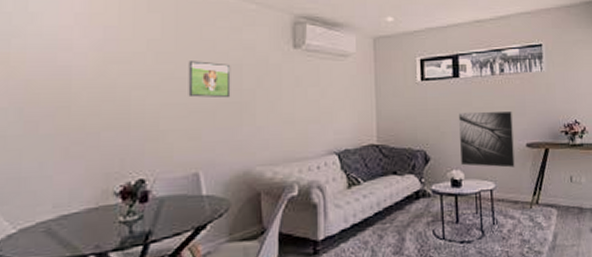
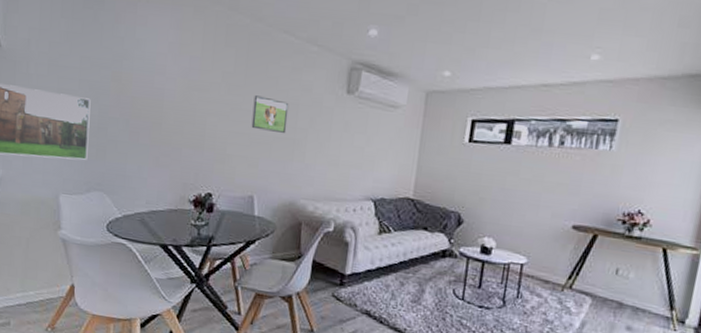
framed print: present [458,110,516,168] -> none [494,180,565,247]

